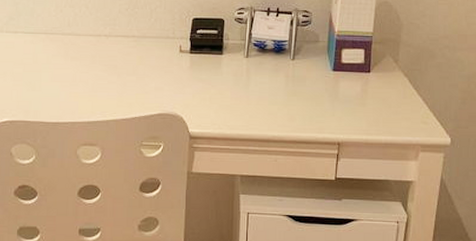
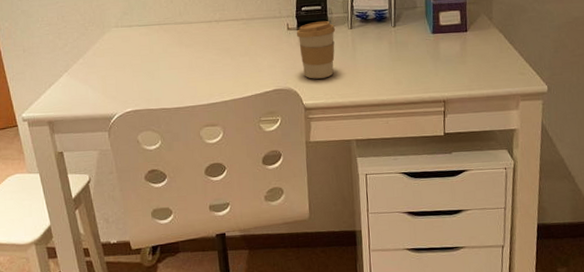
coffee cup: none [188,46,231,107] -> present [296,20,336,79]

